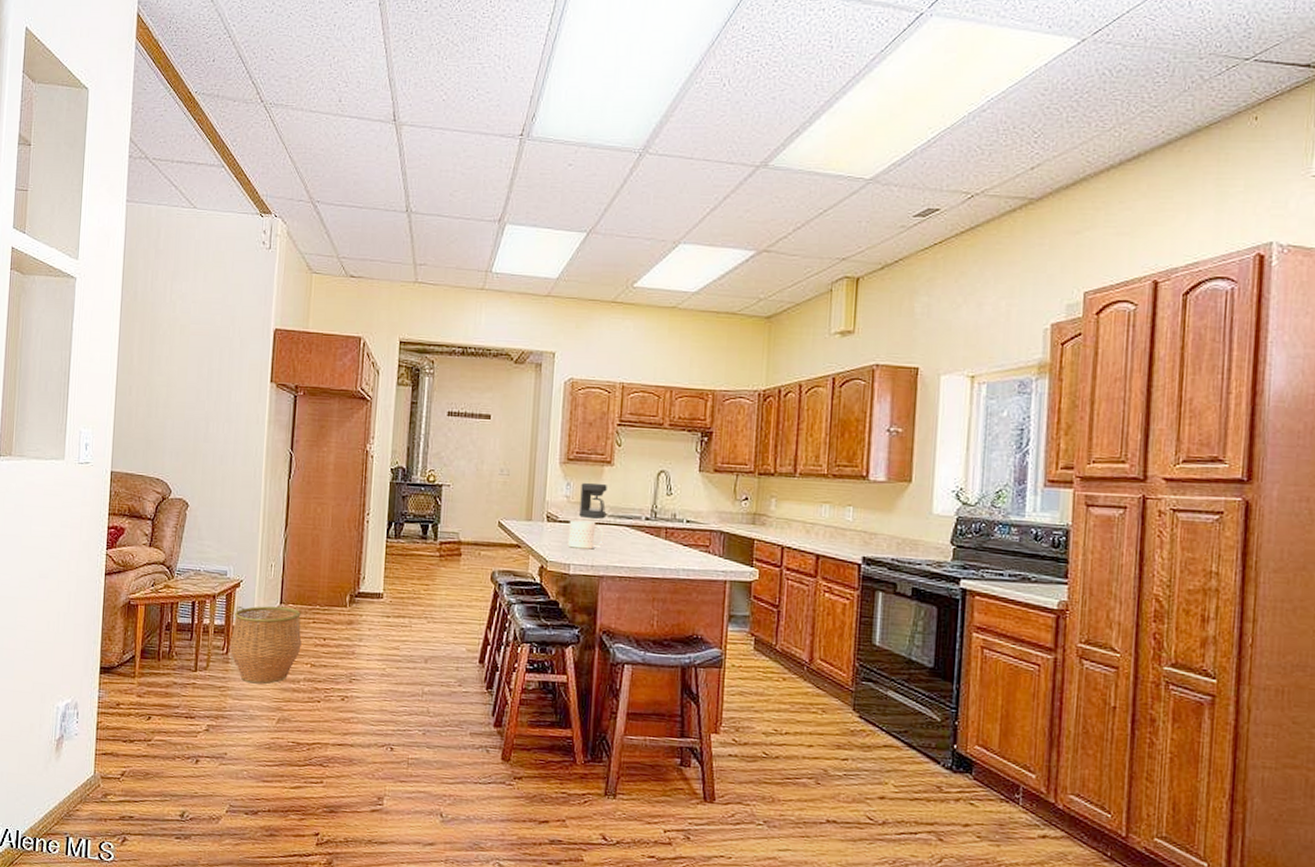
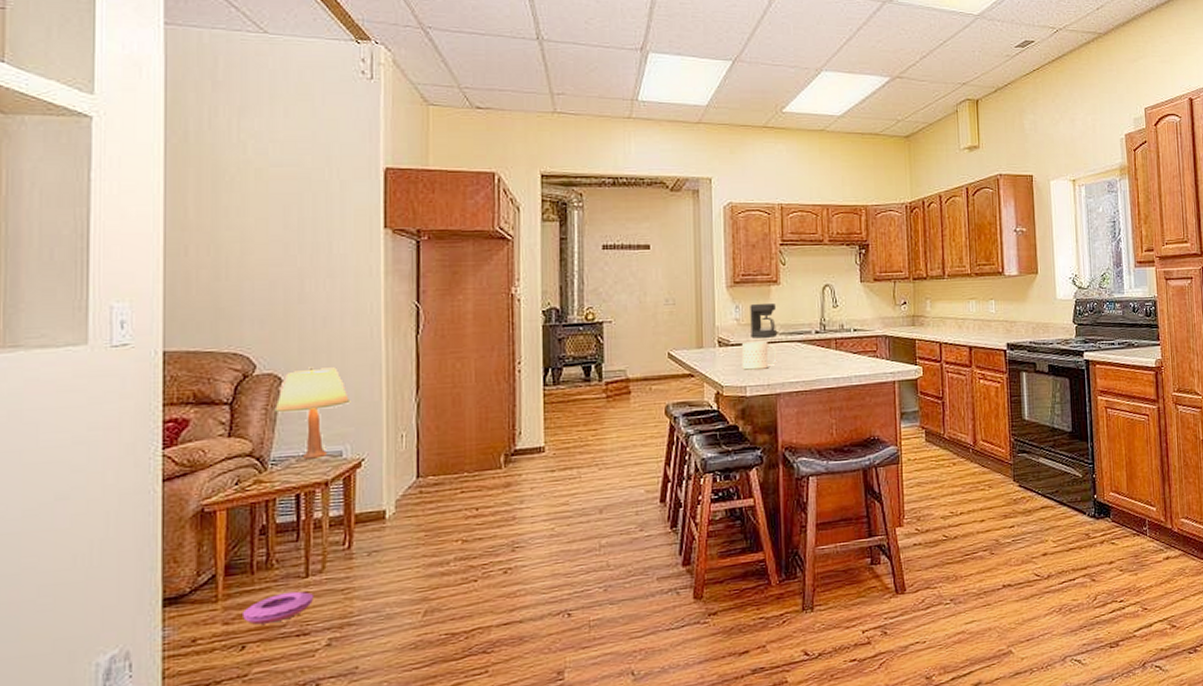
dog toy: none [151,680,200,703] -> present [243,591,314,625]
table lamp: none [182,497,235,575] -> present [274,367,349,460]
basket: present [229,606,302,684] -> none [352,480,448,577]

